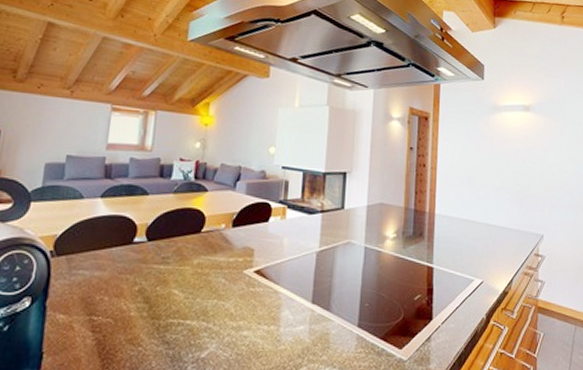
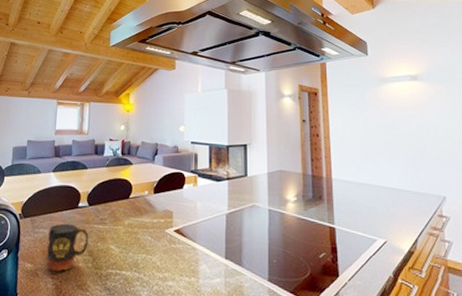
mug: none [85,263,146,324] -> present [46,223,89,272]

